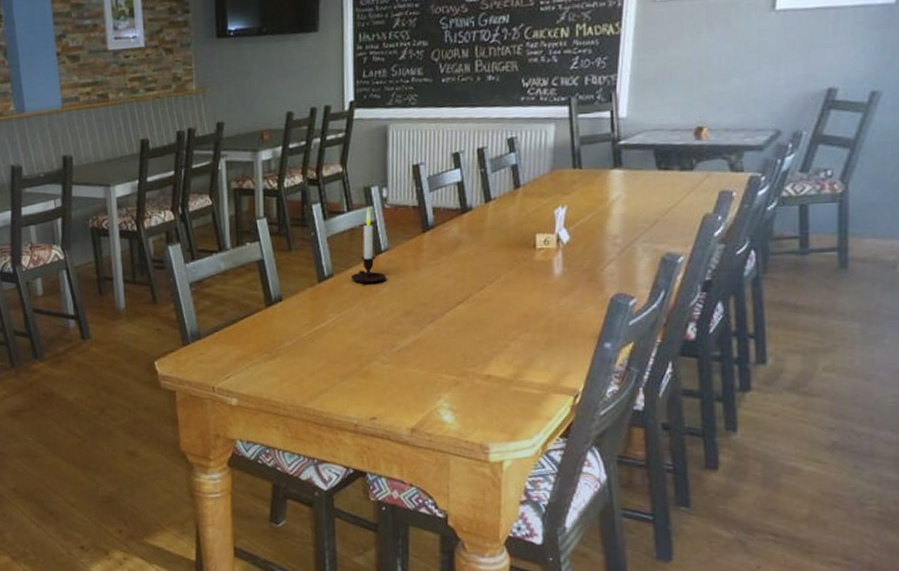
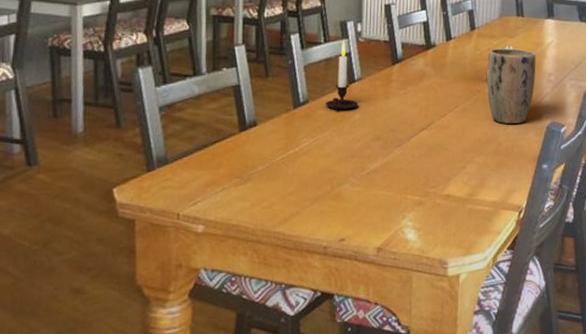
plant pot: none [535,207,598,296] -> present [487,48,536,124]

